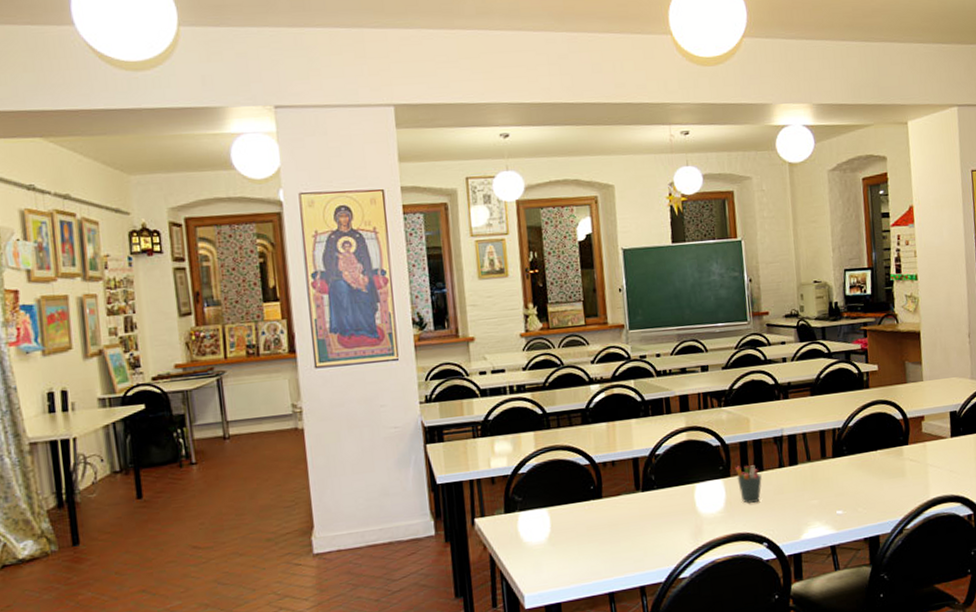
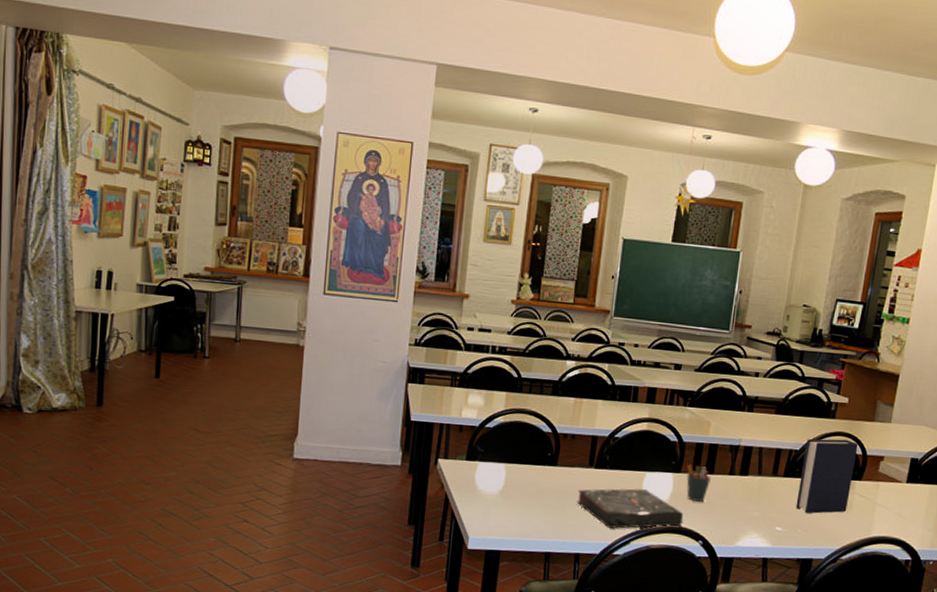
book: none [629,502,743,552] -> present [576,489,684,530]
hardback book: none [847,406,901,490] -> present [796,438,859,514]

